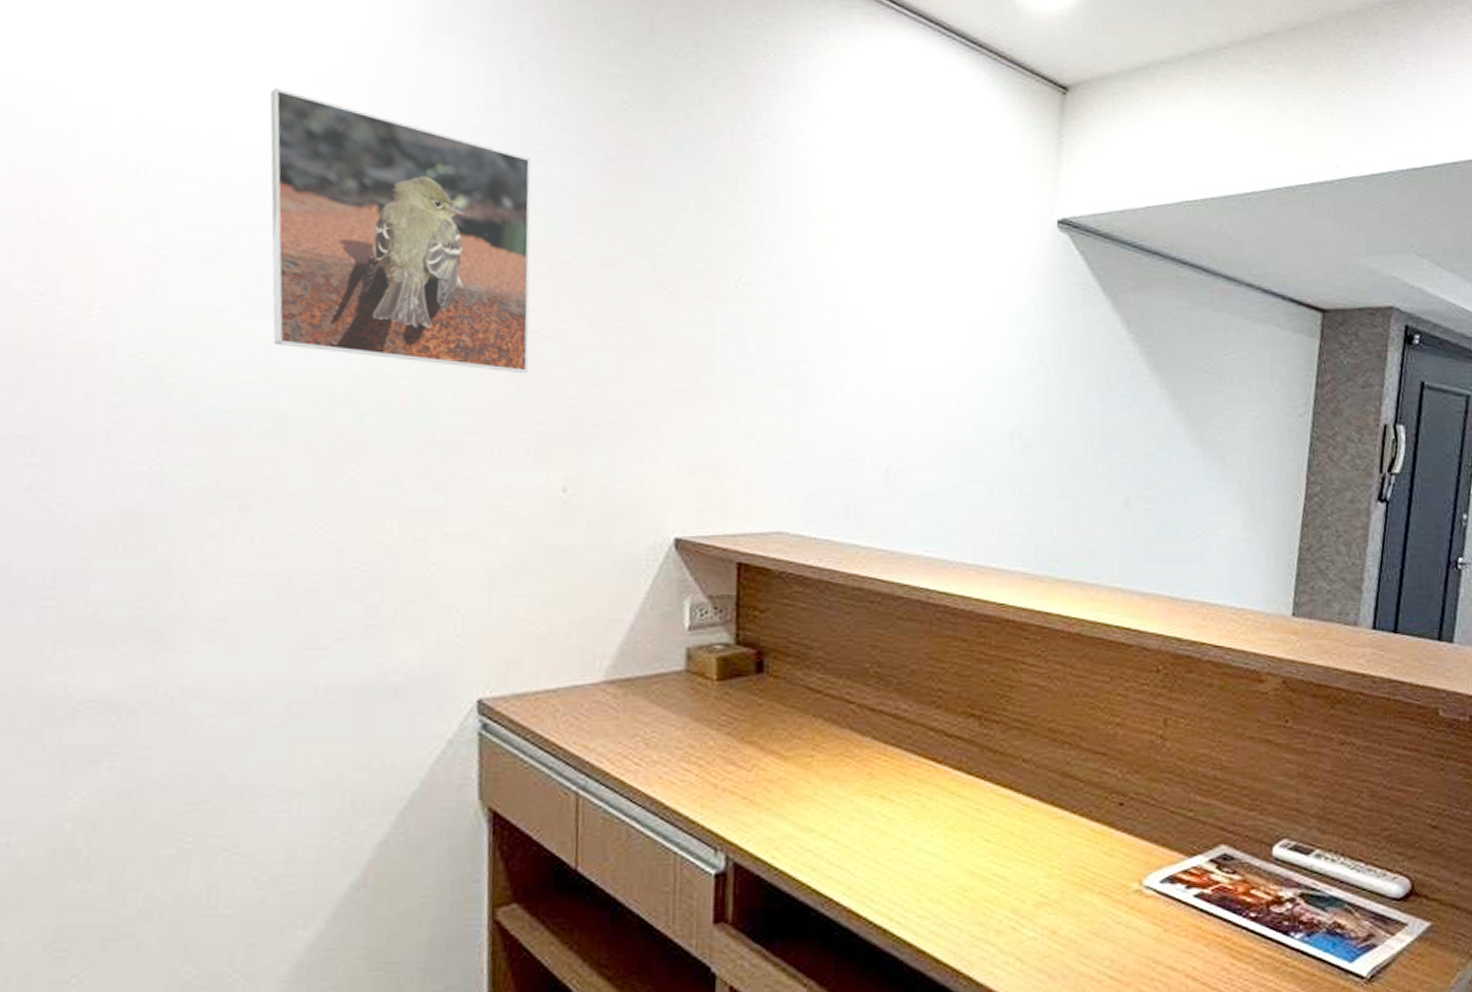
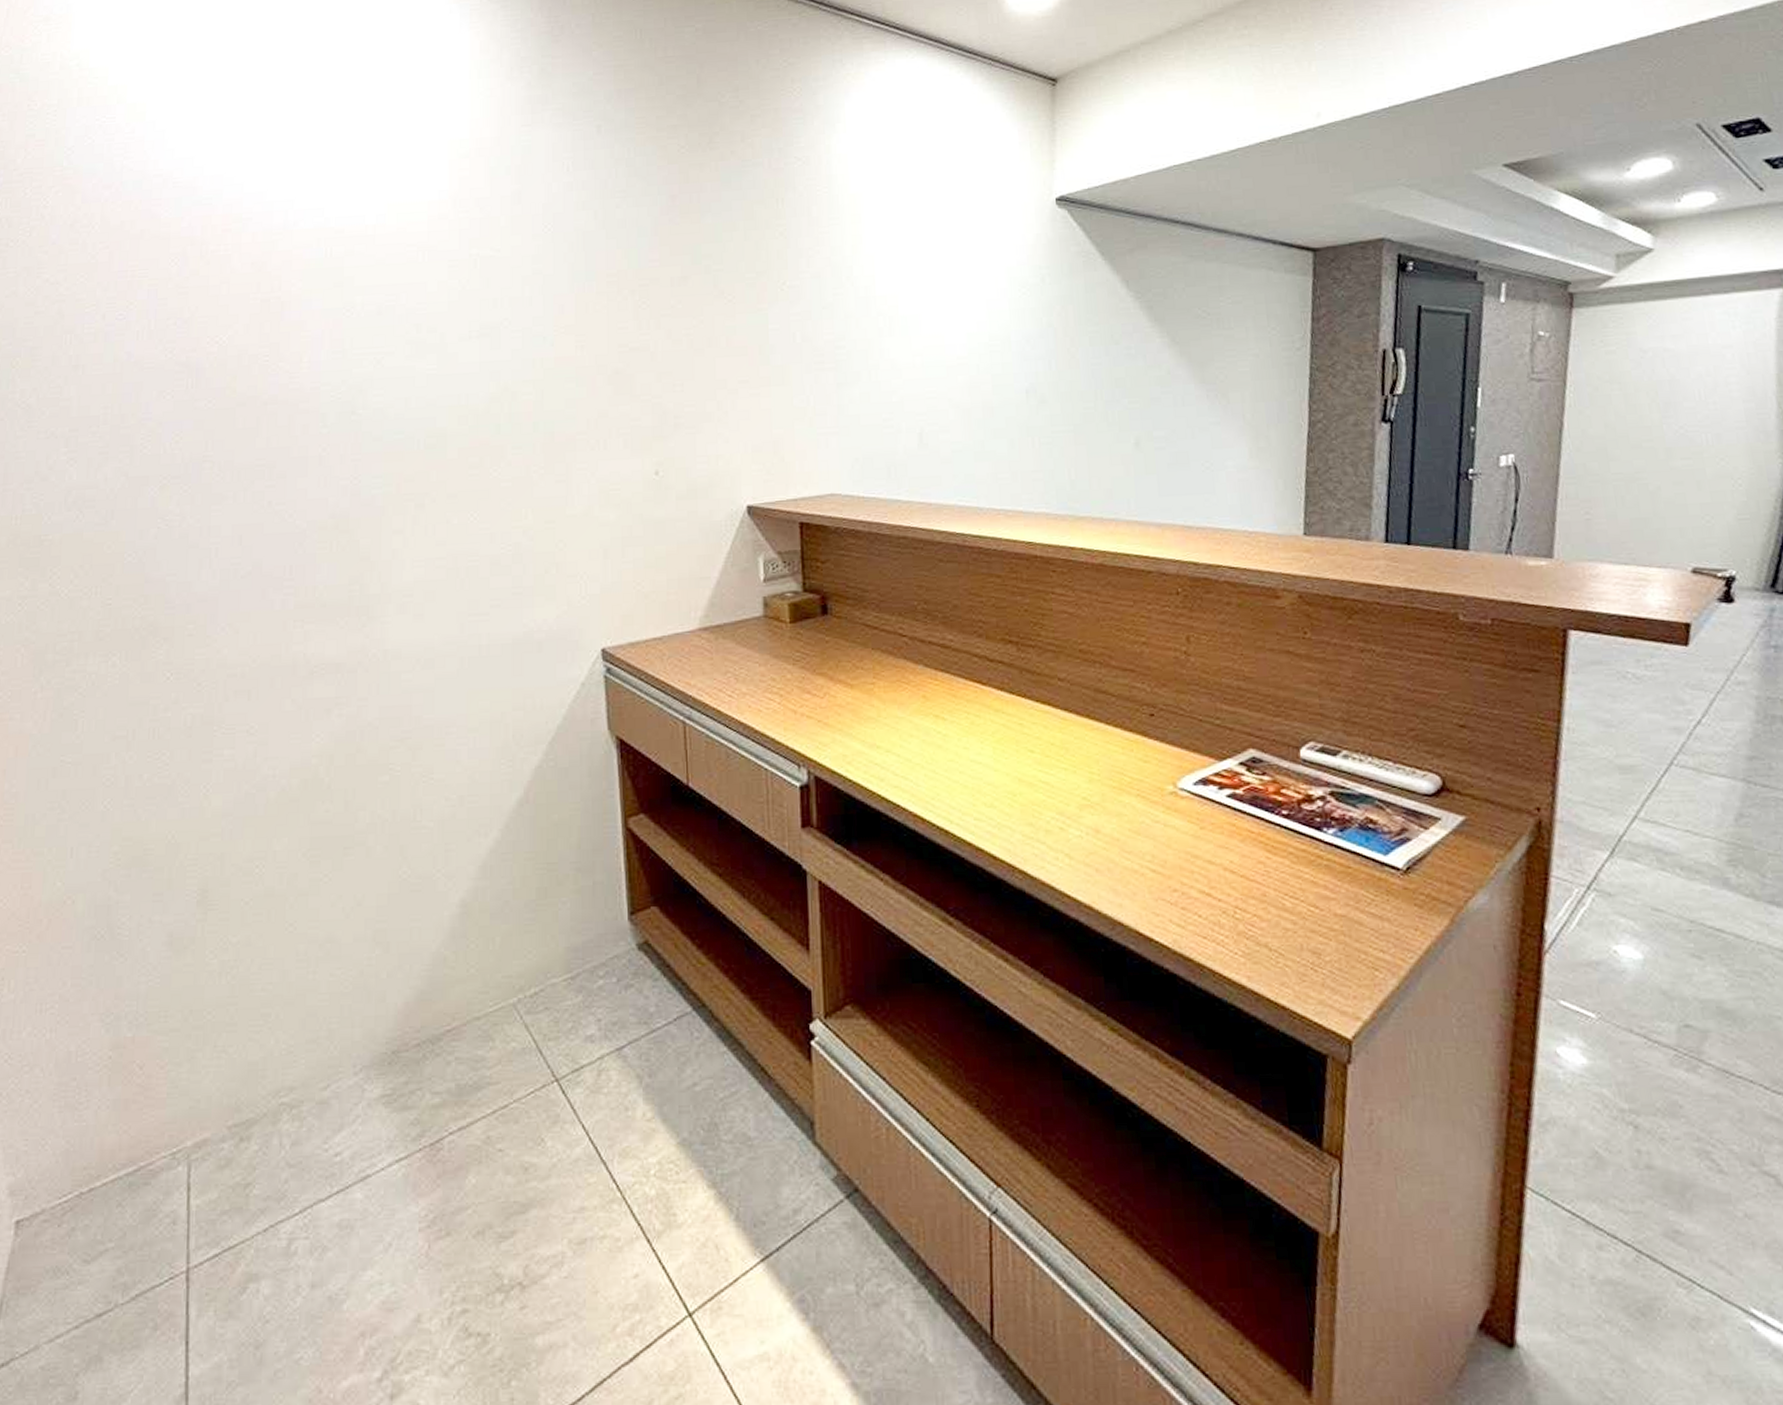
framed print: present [269,87,532,373] -> none [415,174,621,381]

